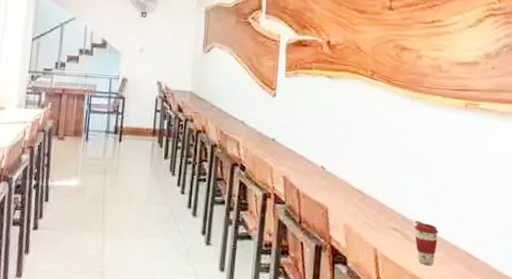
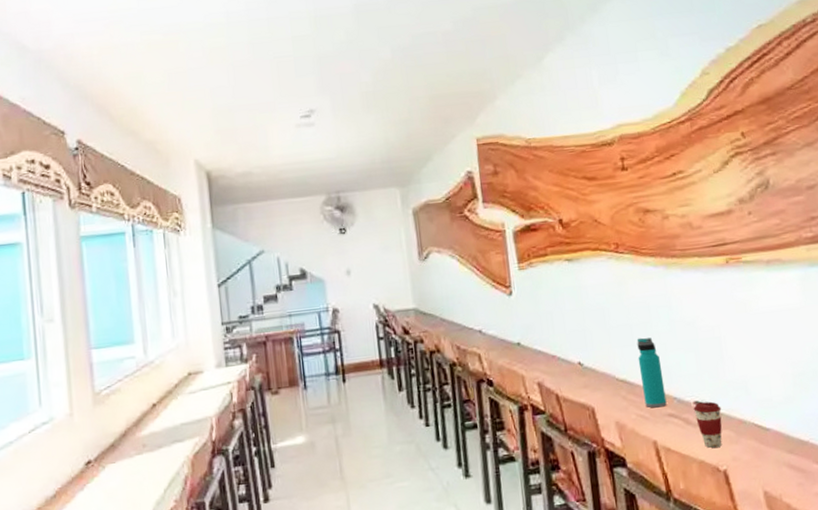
water bottle: none [373,156,393,220] -> present [636,337,667,408]

